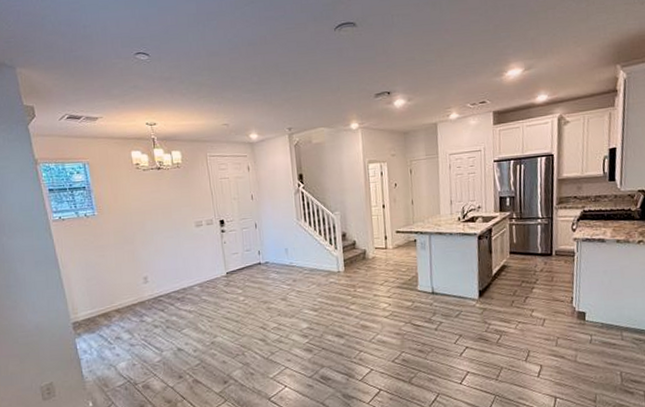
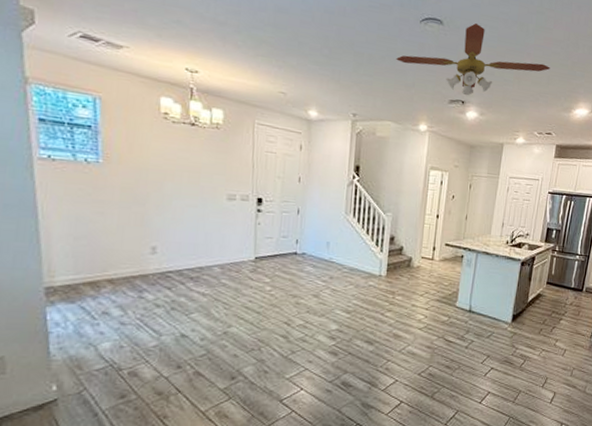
ceiling fan: none [318,15,472,86] -> present [396,22,550,96]

